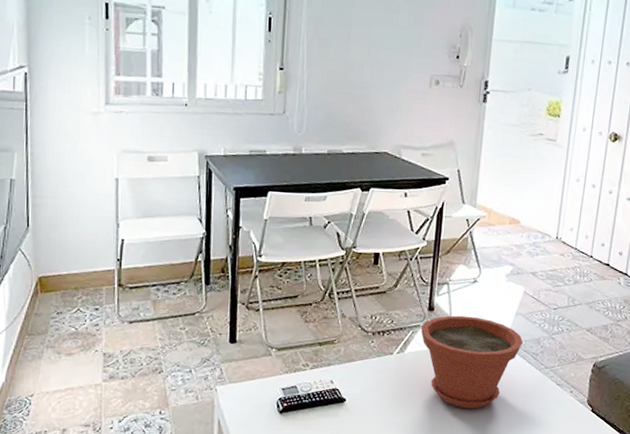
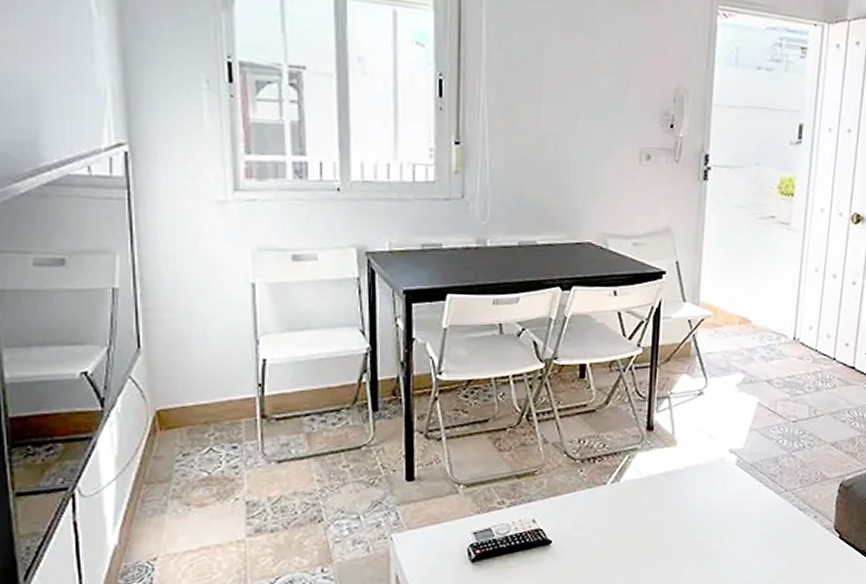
plant pot: present [421,315,523,409] -> none [639,435,758,544]

